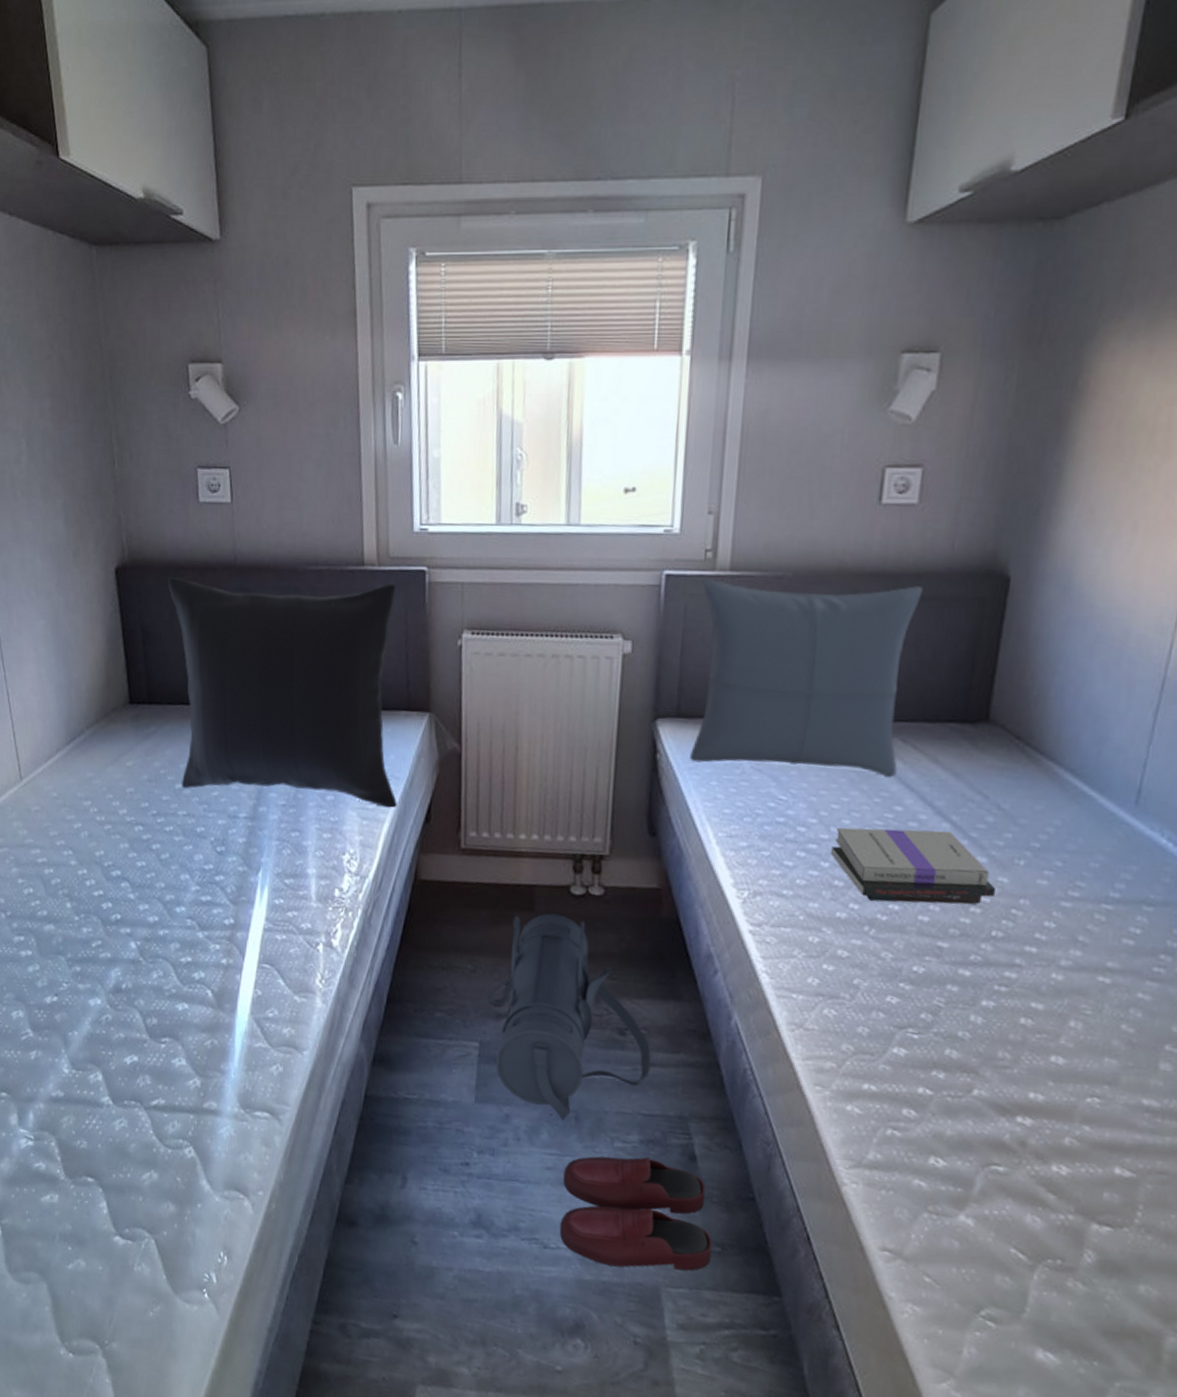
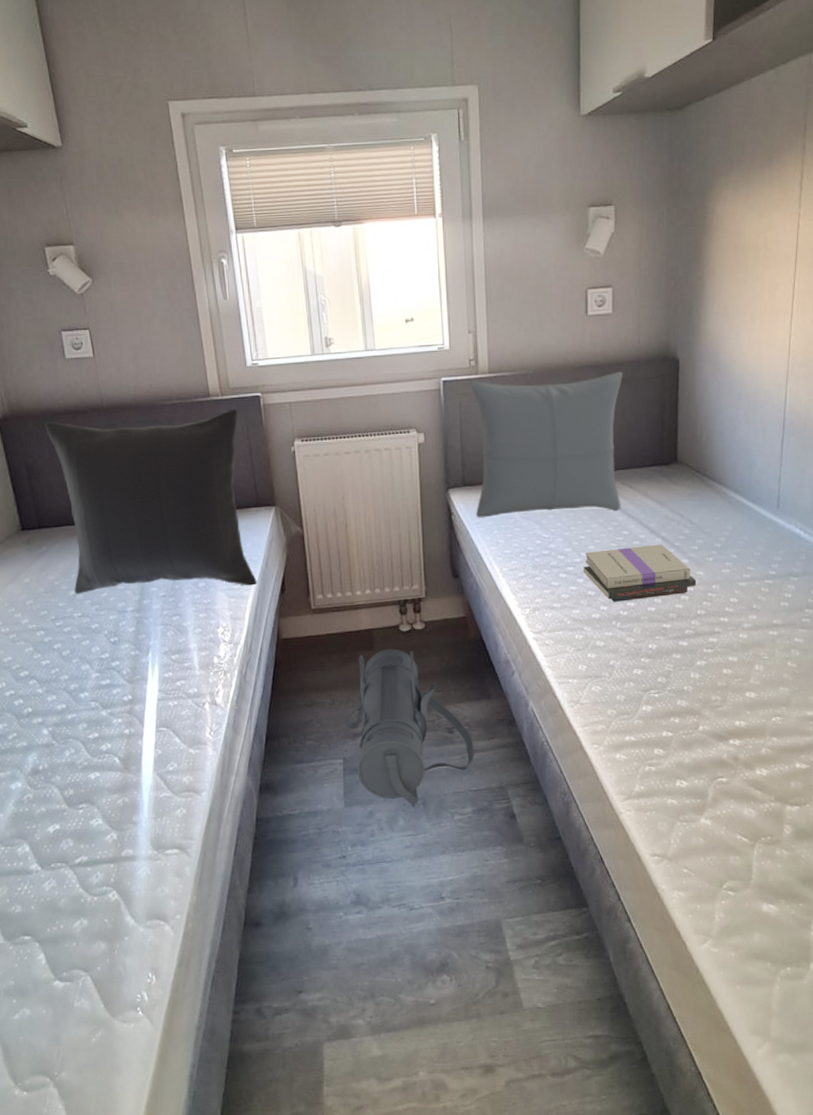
slippers: present [559,1156,712,1271] -> none [419,823,535,913]

